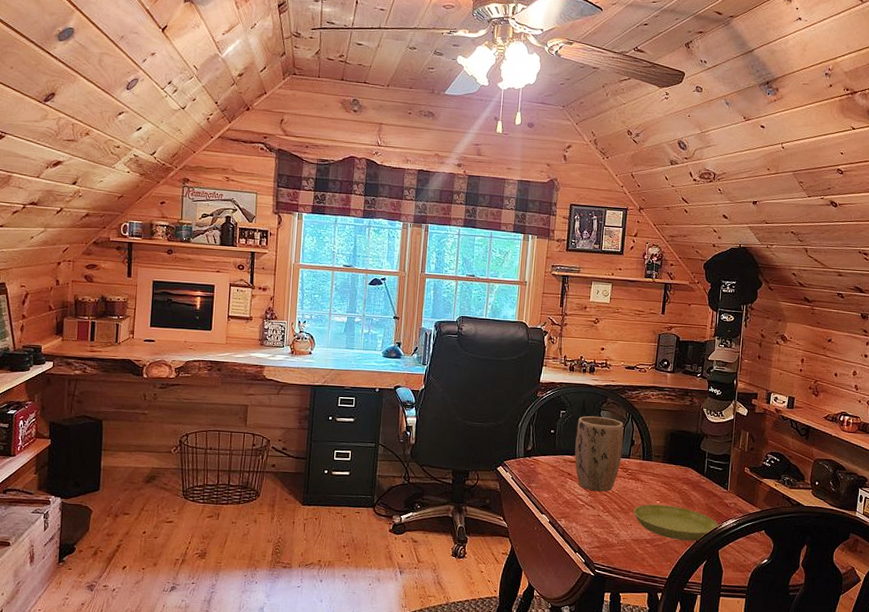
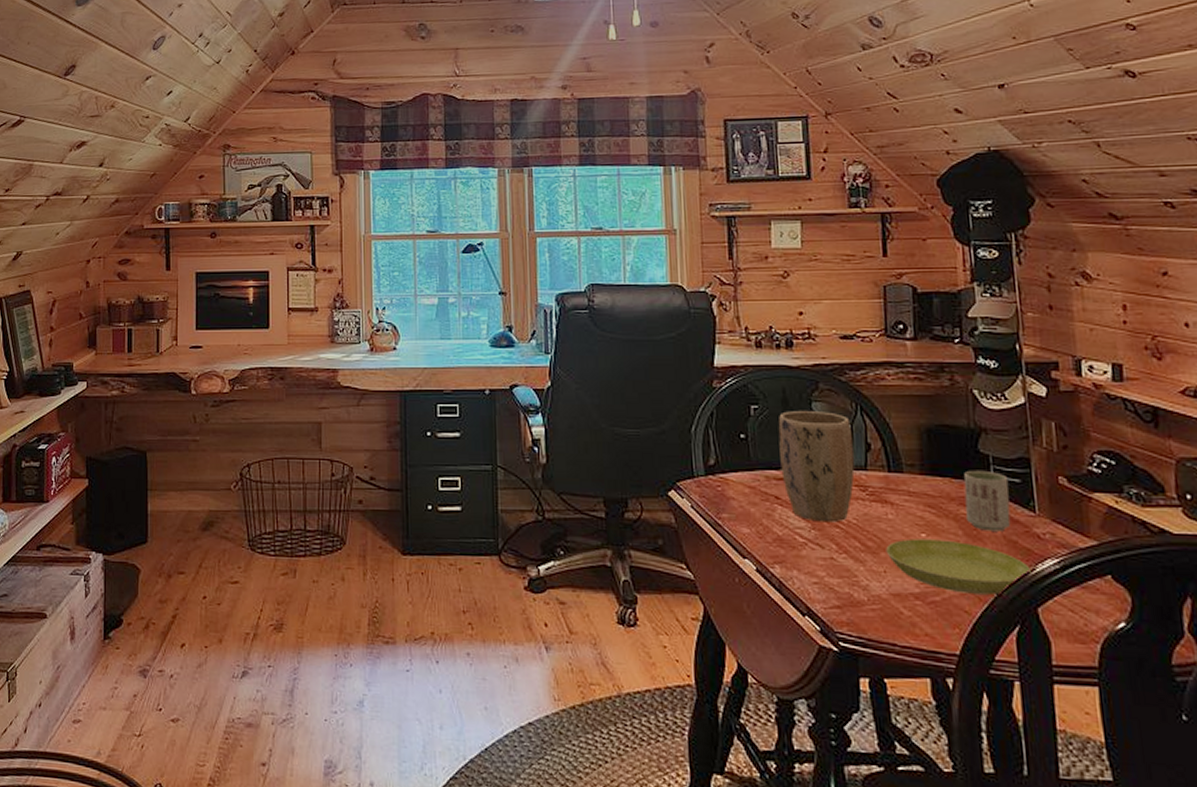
cup: none [686,461,715,501] -> present [963,470,1011,531]

